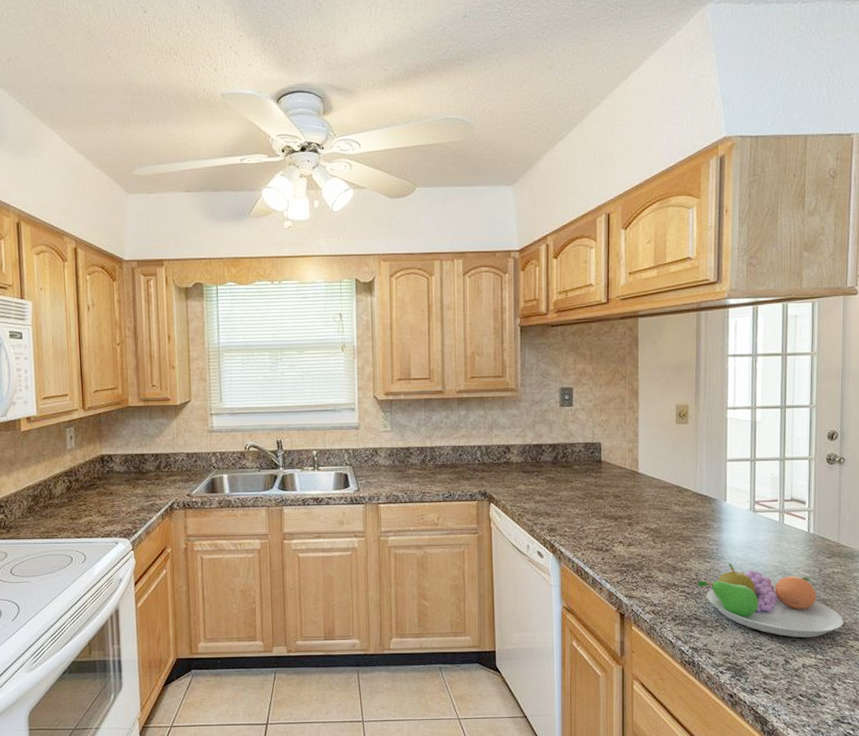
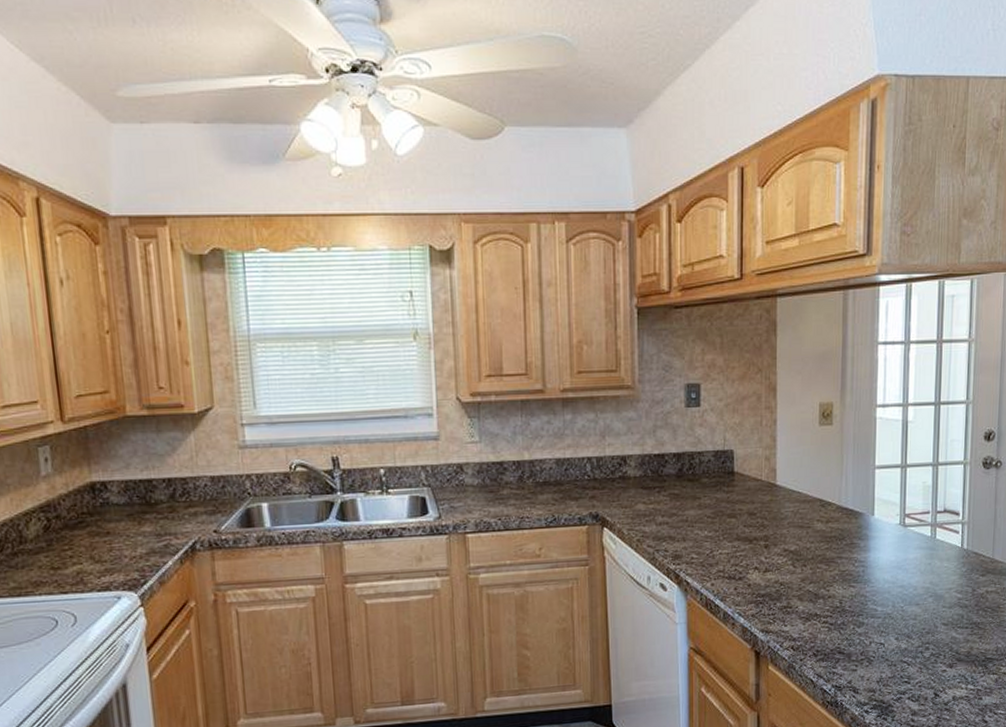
fruit bowl: present [697,563,844,638] -> none [841,587,997,668]

